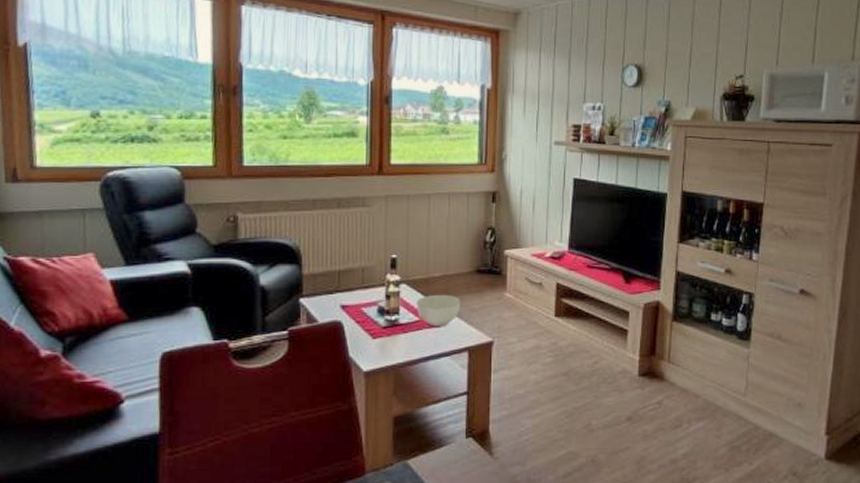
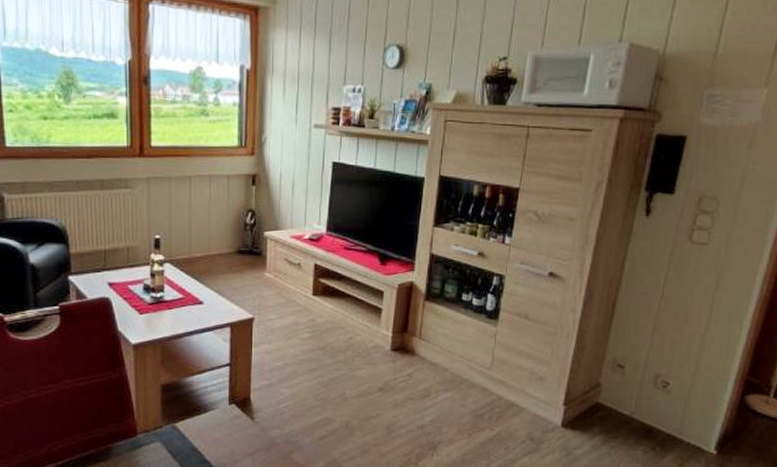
bowl: present [416,294,461,327] -> none [180,273,223,304]

